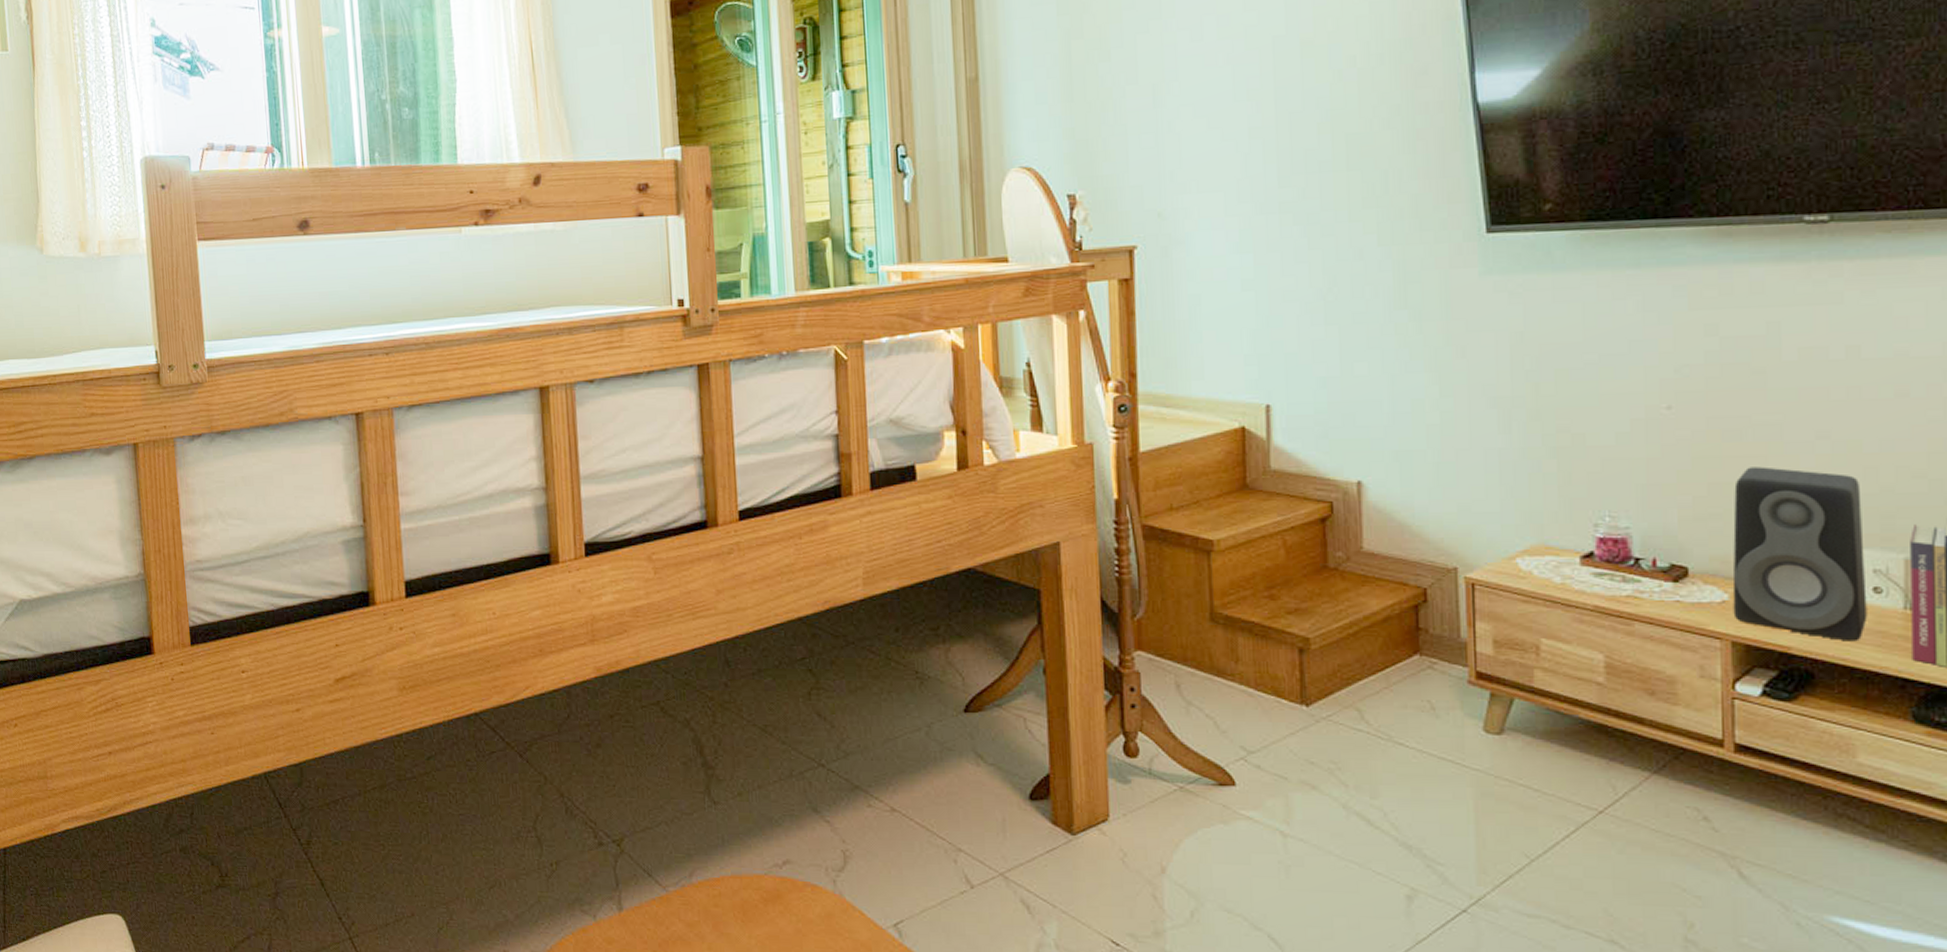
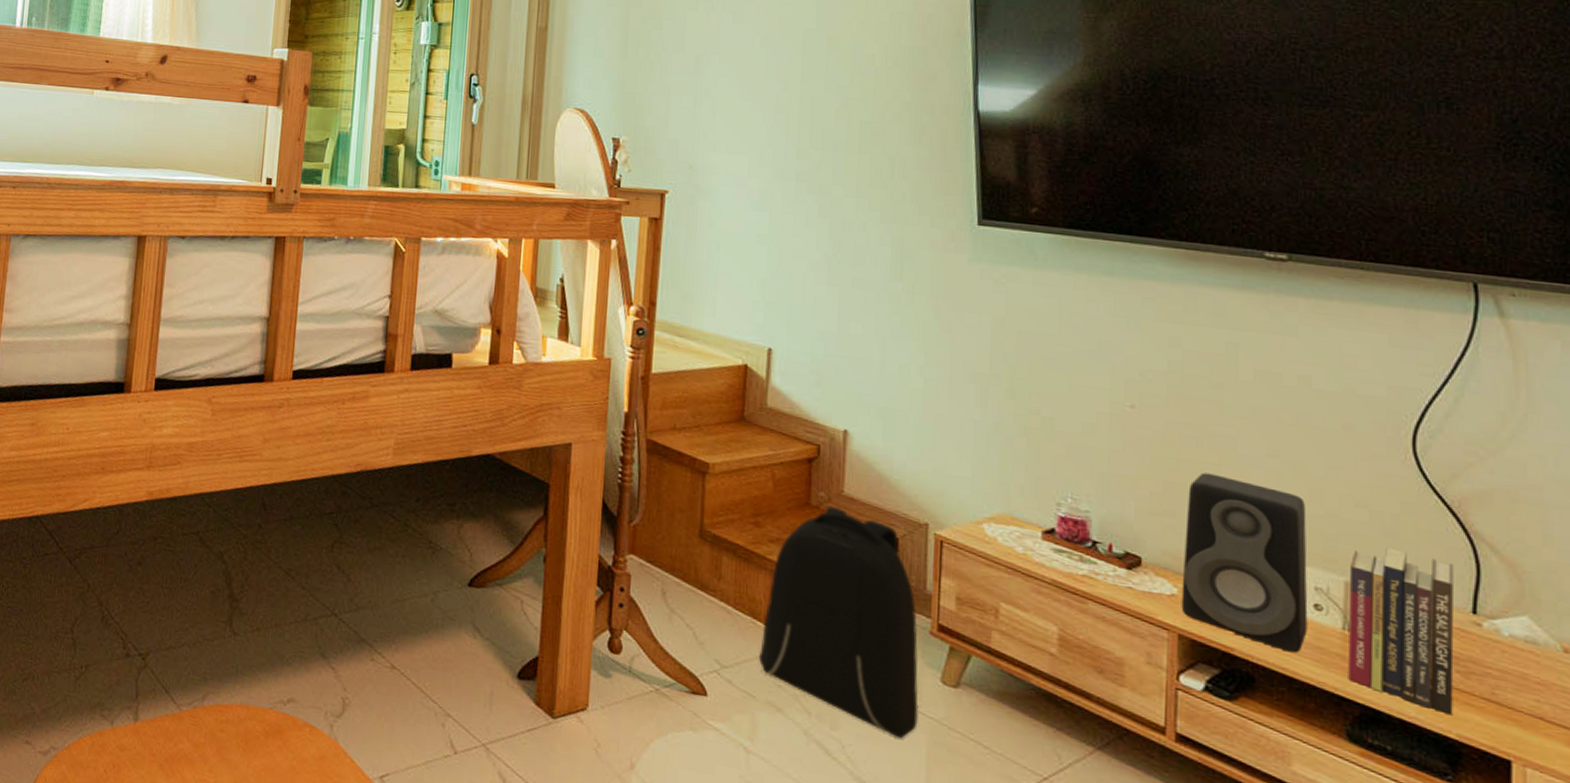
backpack: none [1287,565,1462,796] -> present [759,505,919,739]

